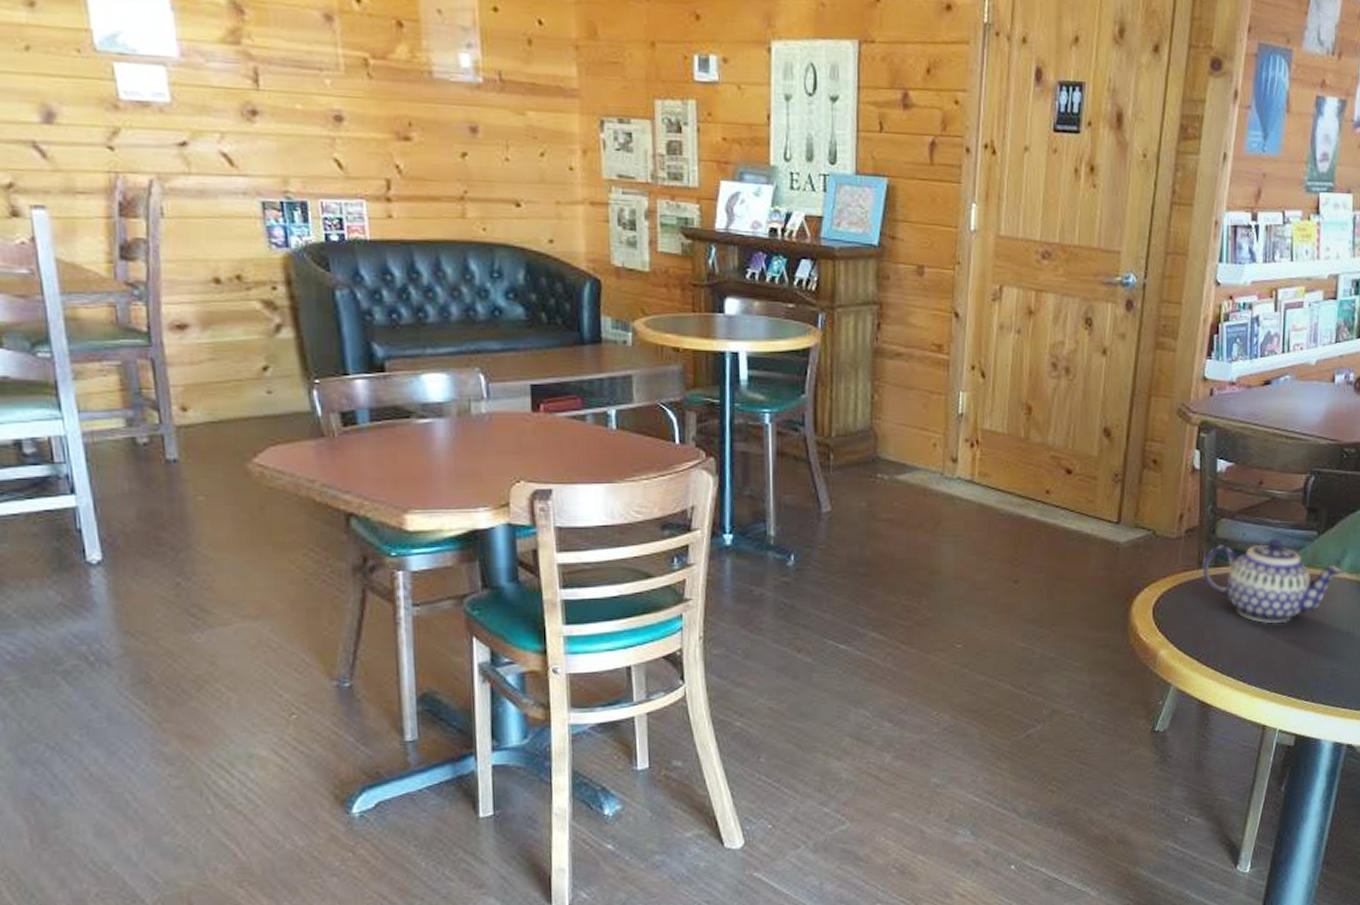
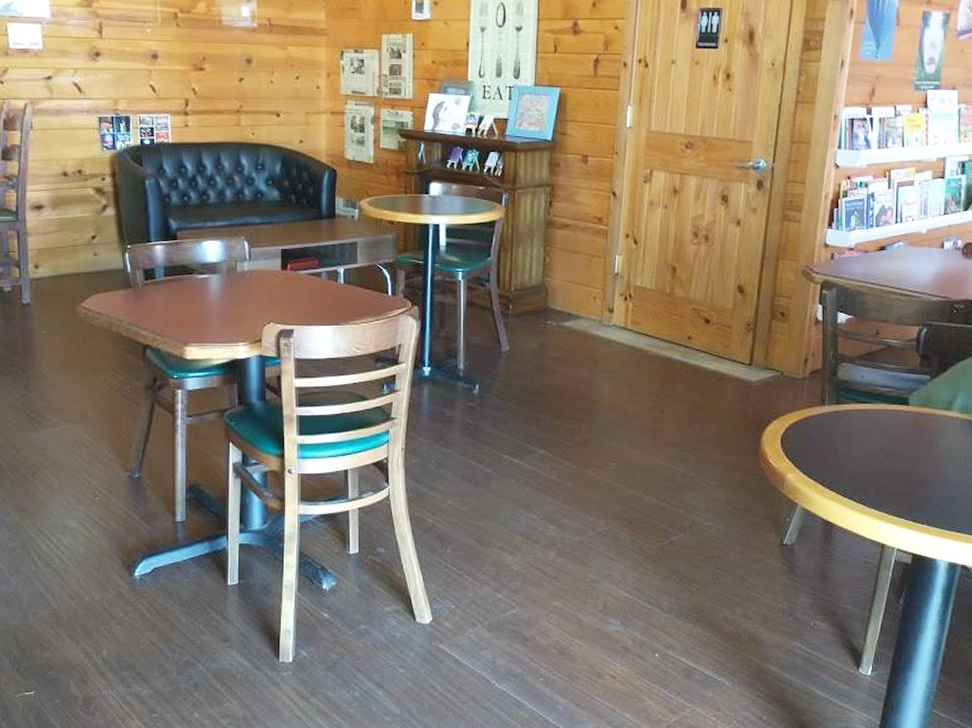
teapot: present [1202,538,1343,624] -> none [825,381,955,455]

